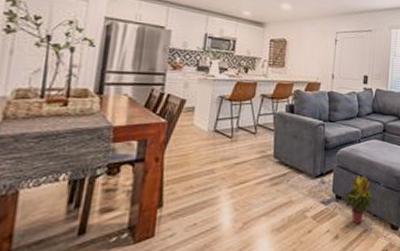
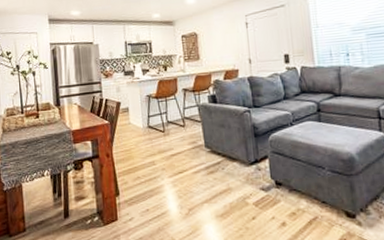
potted plant: present [344,174,373,224] -> none [285,159,319,211]

